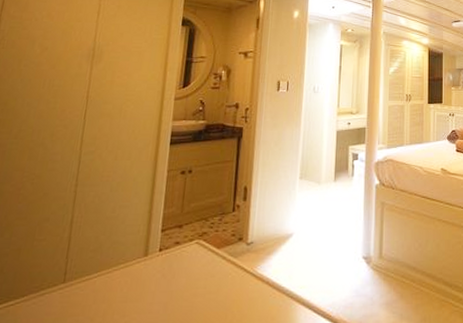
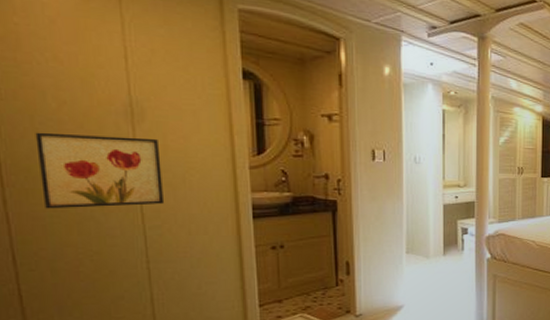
wall art: none [9,72,108,137] -> present [35,132,163,209]

